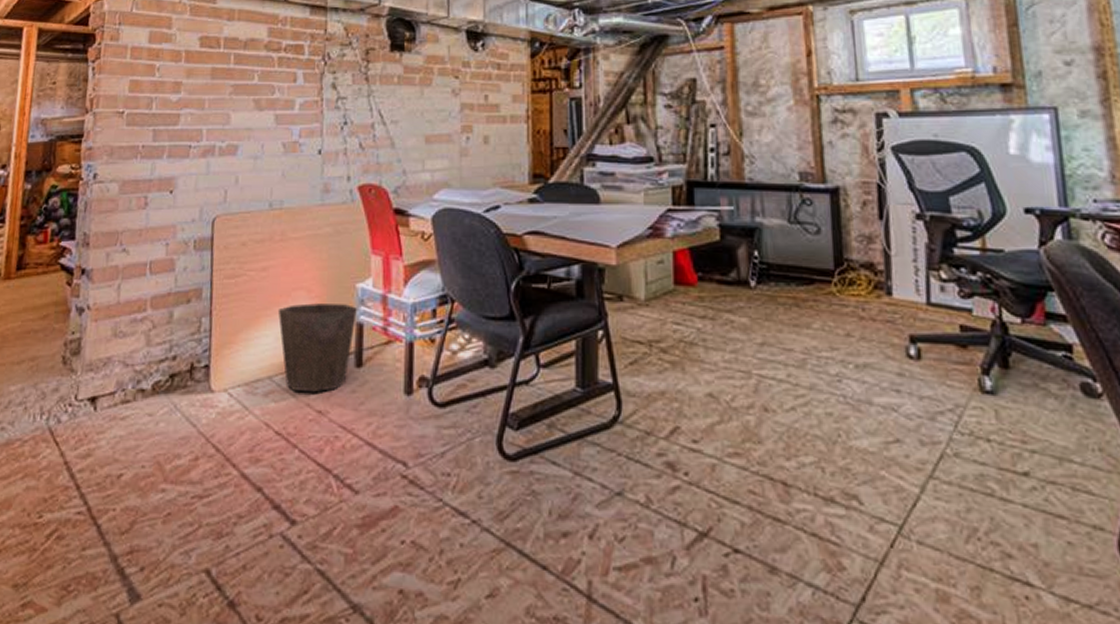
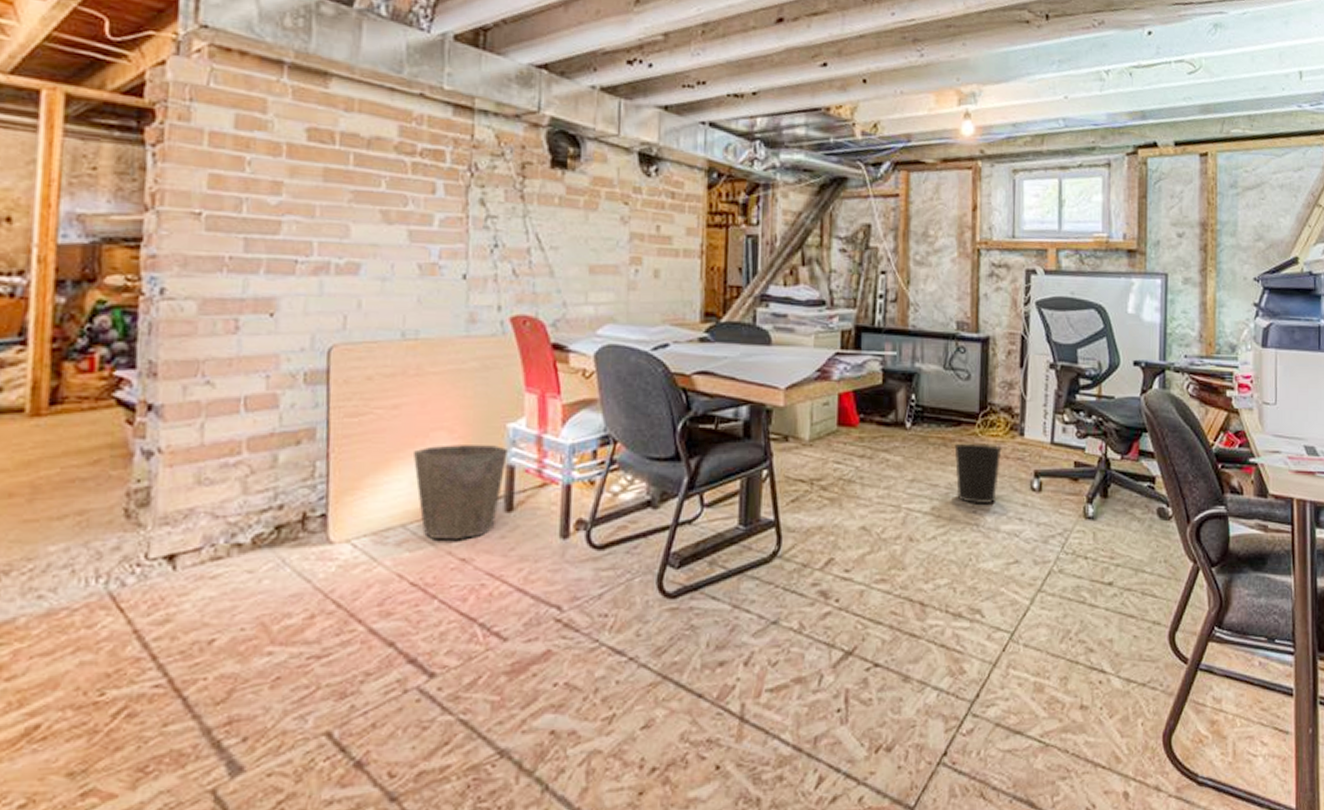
wastebasket: none [808,303,866,373] -> present [954,443,1002,505]

